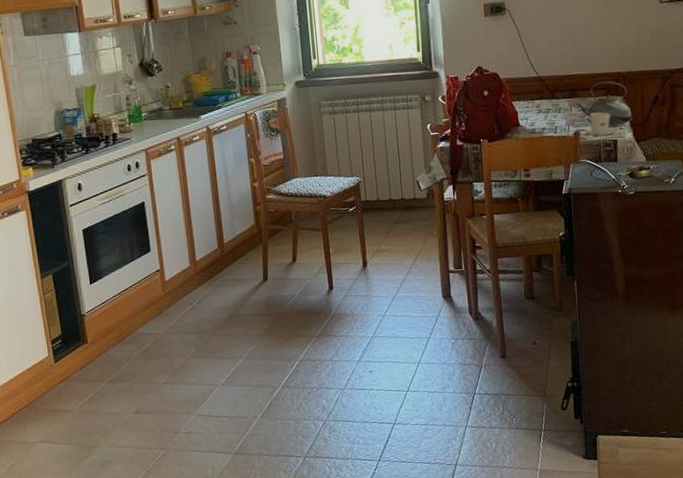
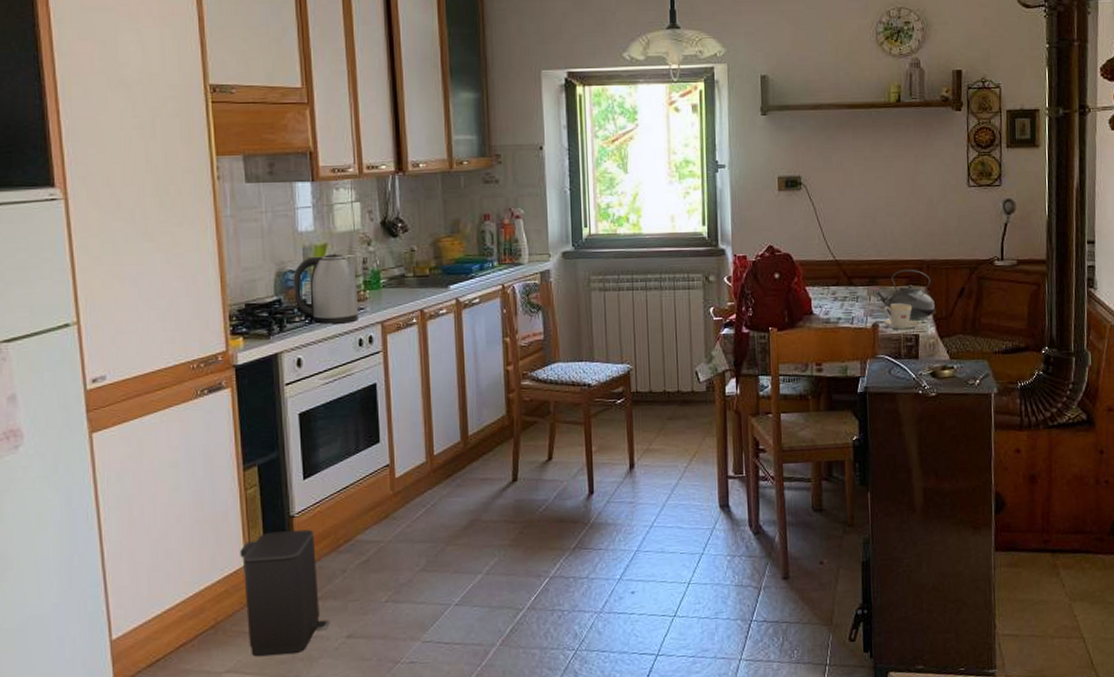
pedal bin: none [43,325,120,429] -> present [240,529,330,656]
kettle: none [69,92,127,154] -> present [293,253,359,324]

